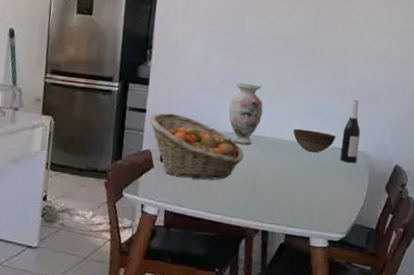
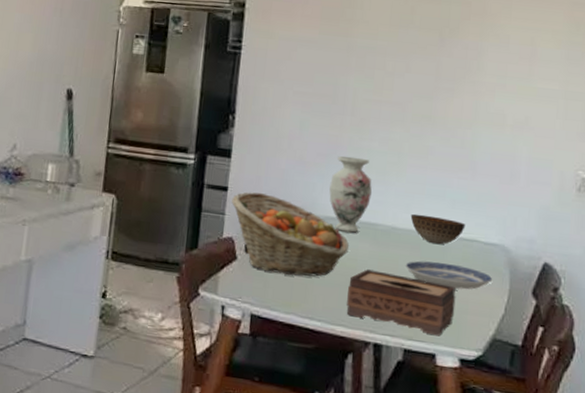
tissue box: none [241,173,327,224] -> present [346,269,456,337]
plate: none [288,165,355,188] -> present [405,260,492,290]
wine bottle: present [340,100,360,163] -> none [471,179,497,259]

